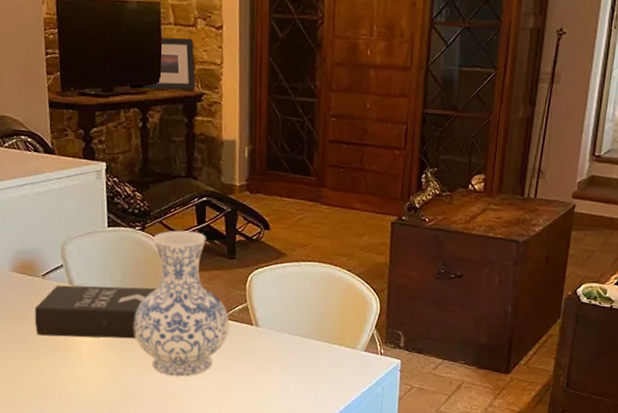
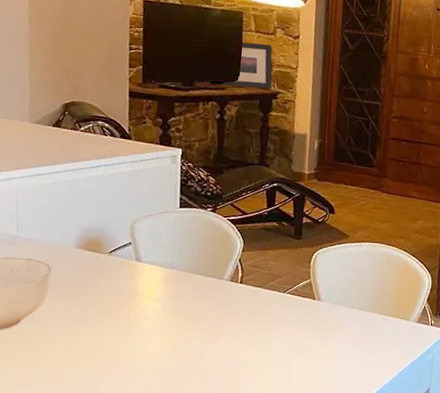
book: present [34,285,157,339] -> none [97,261,225,313]
vase: present [133,230,230,376] -> none [198,212,294,348]

